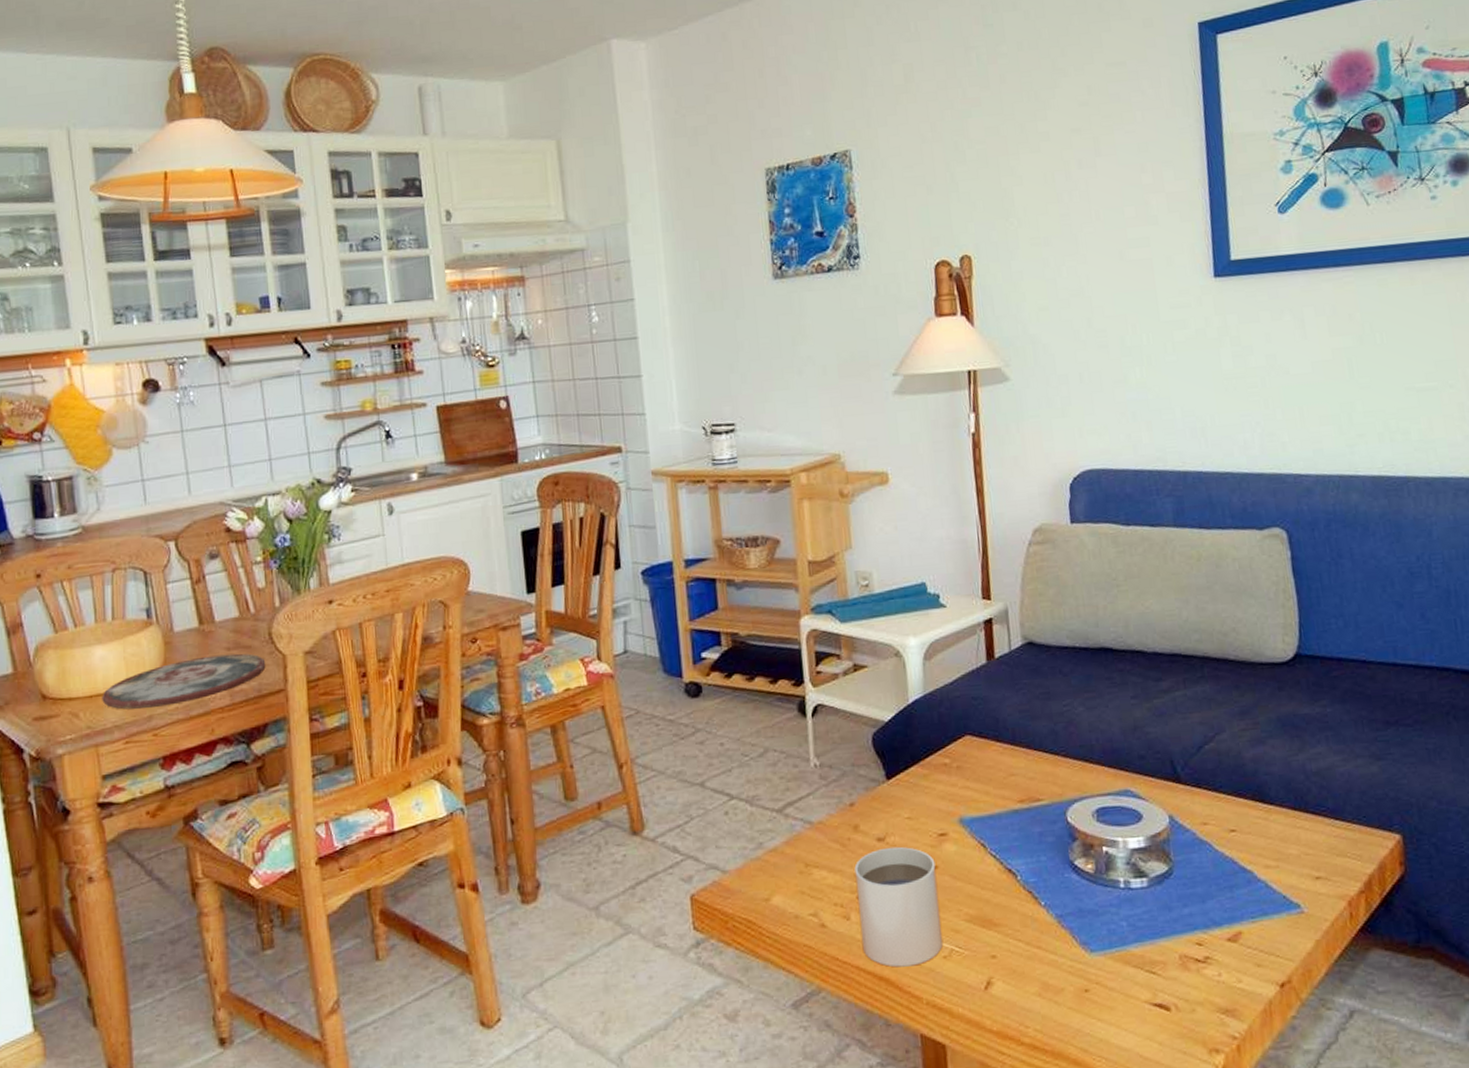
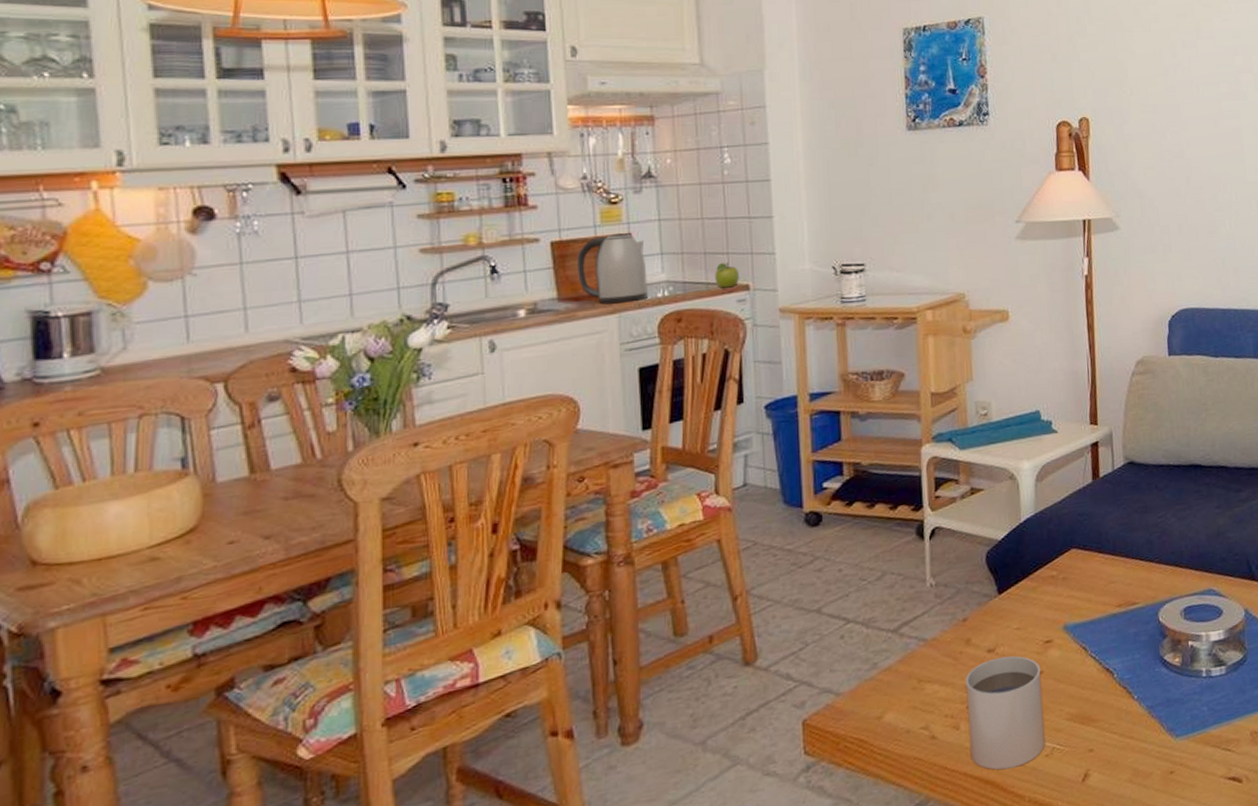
plate: present [102,653,266,710] -> none [114,503,332,573]
kettle: none [461,395,527,468] -> present [577,232,648,305]
fruit: none [588,424,611,452] -> present [715,262,739,290]

